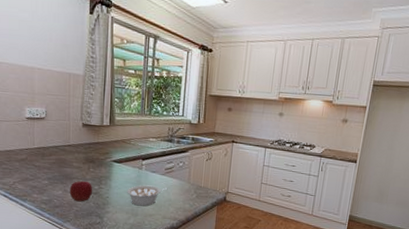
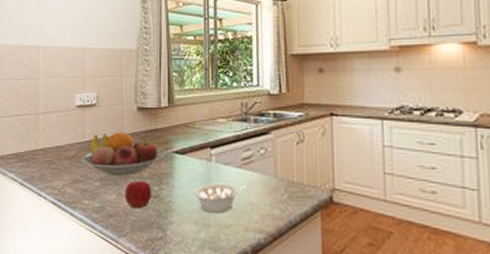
fruit bowl: none [31,142,106,177] -> present [82,131,166,176]

